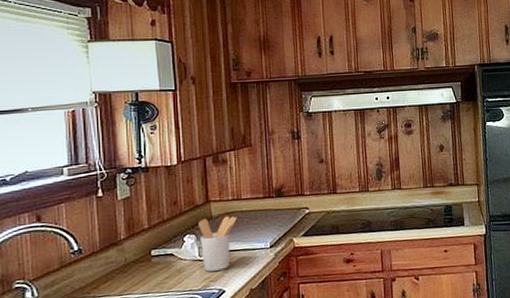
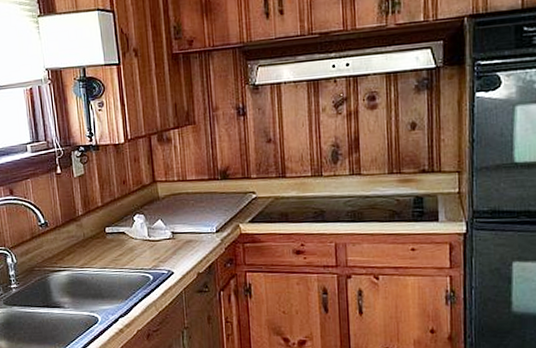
utensil holder: present [199,216,237,272] -> none [147,197,183,252]

